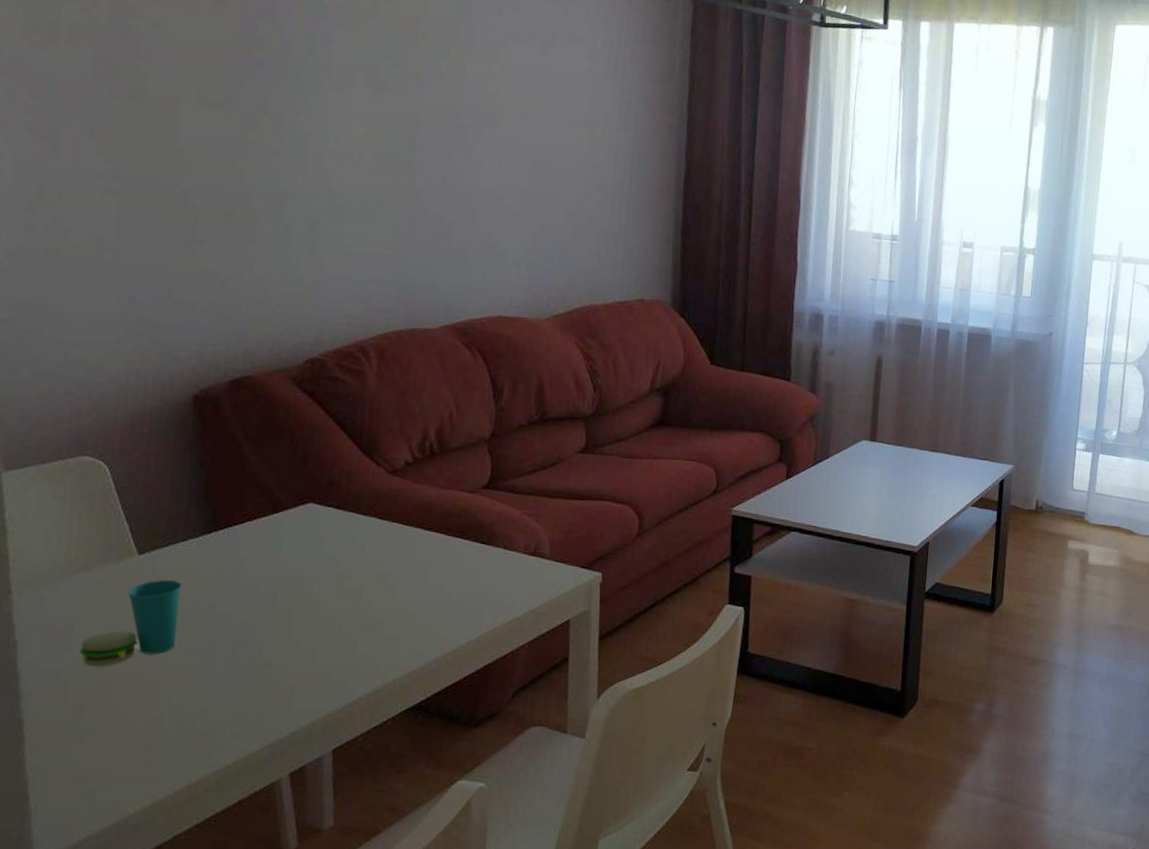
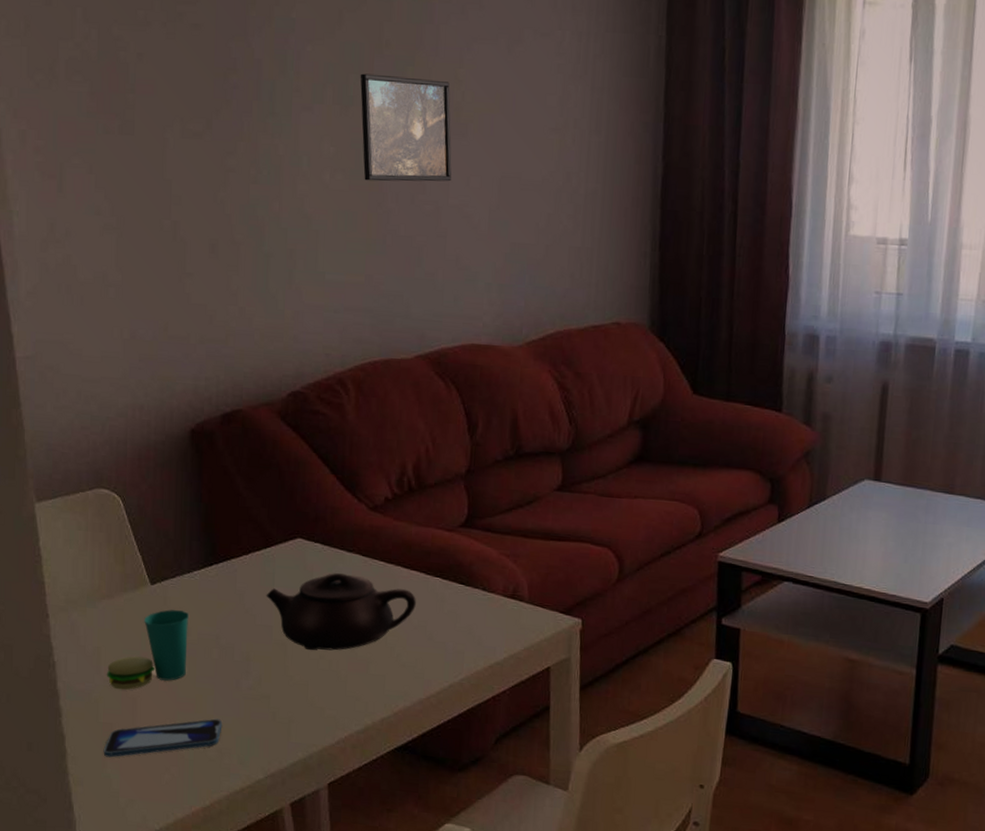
smartphone: none [70,691,215,741] -> present [103,718,223,758]
teapot: none [271,536,435,616] -> present [266,572,416,651]
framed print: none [393,61,485,166] -> present [360,73,452,182]

